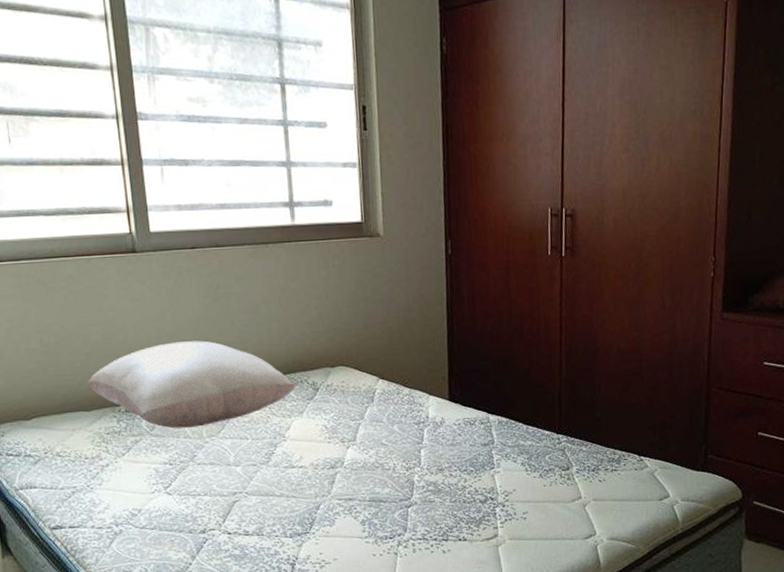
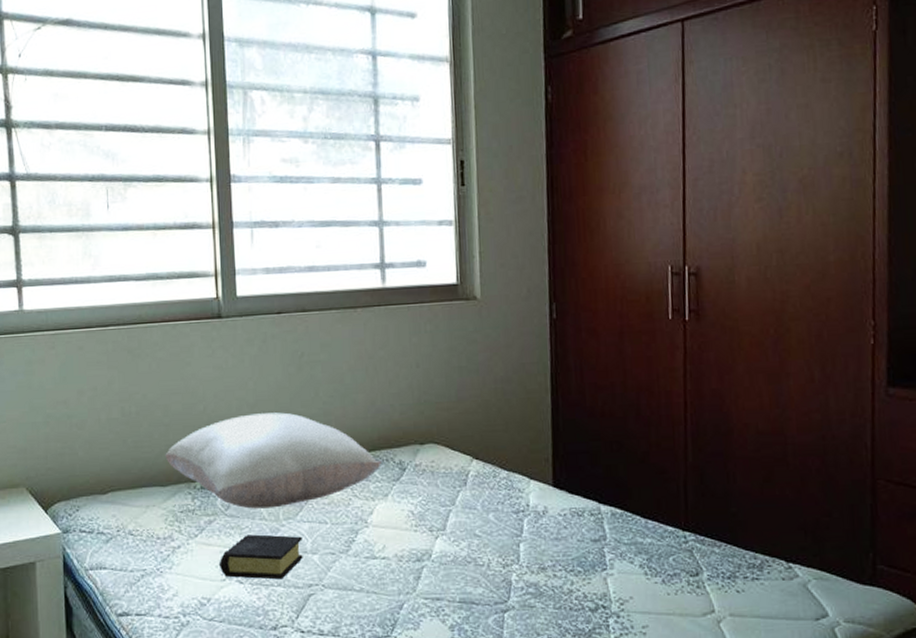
book: none [147,451,227,490] -> present [218,534,303,580]

